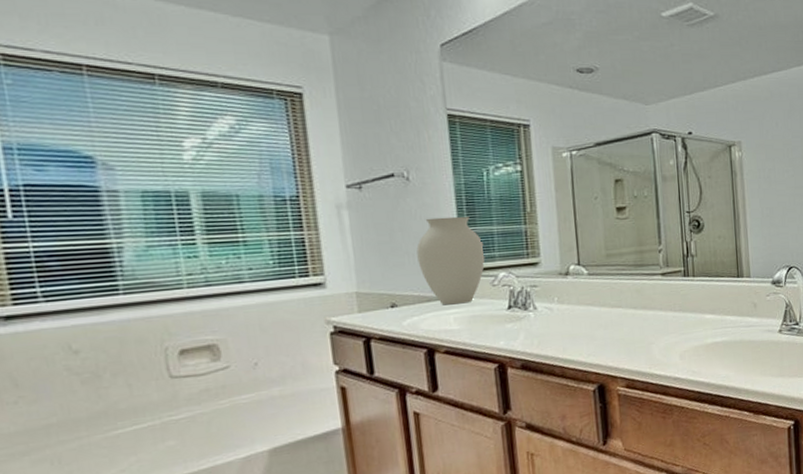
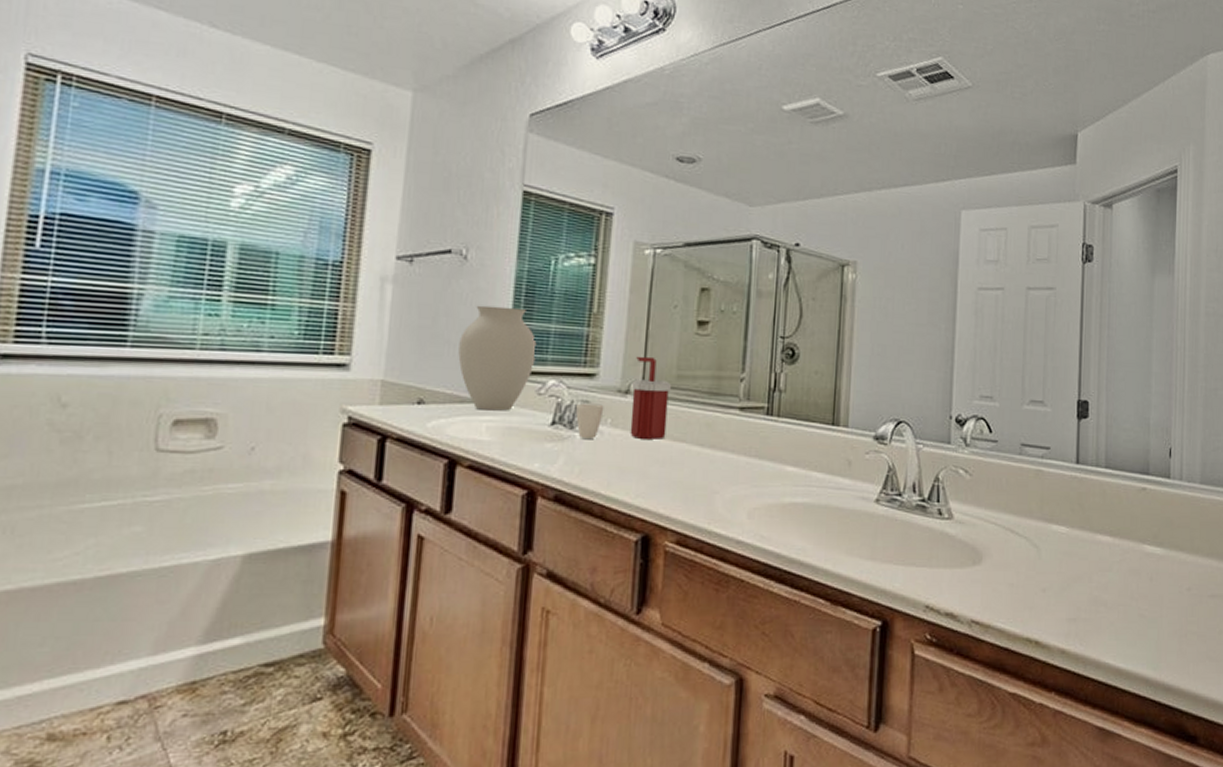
cup: none [527,286,550,317] -> present [576,403,604,440]
soap dispenser: none [569,242,605,310] -> present [630,356,671,439]

